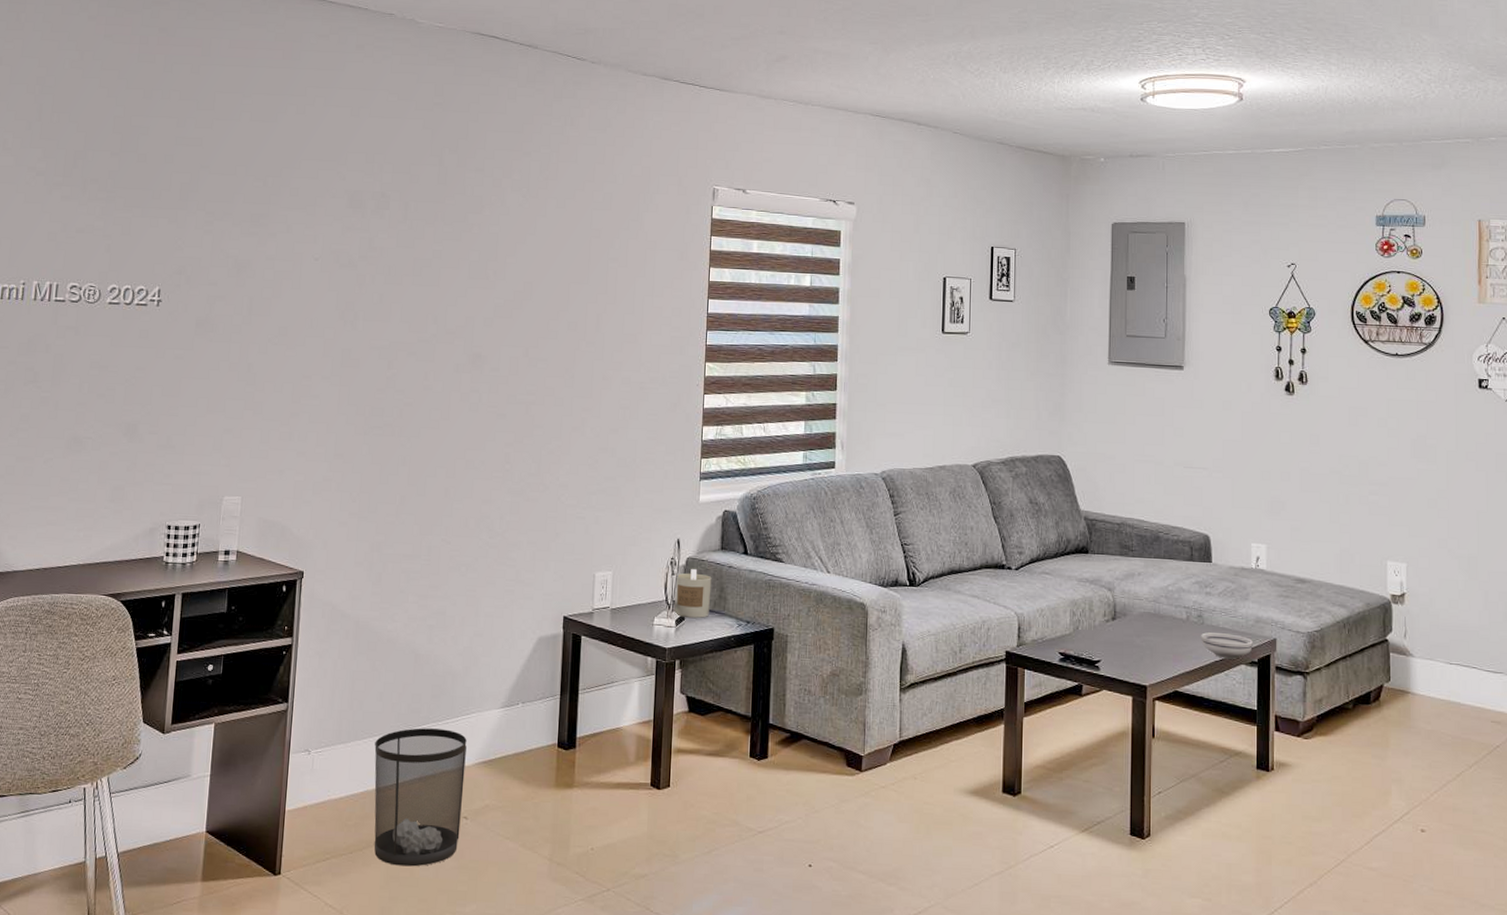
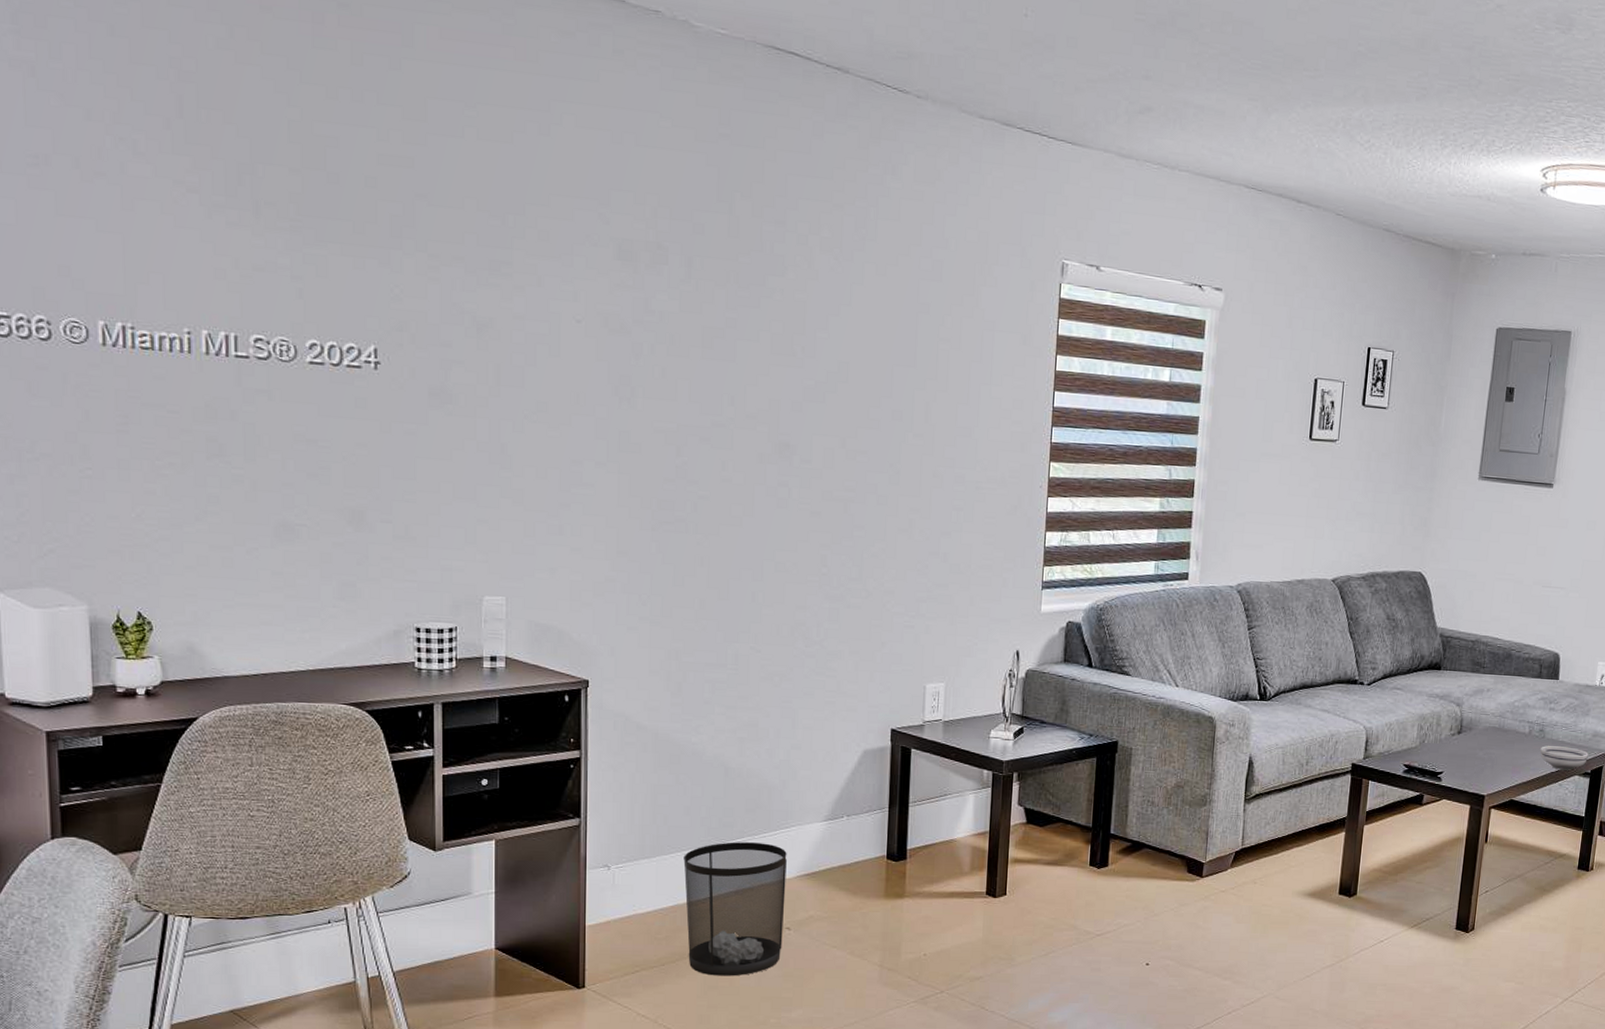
candle: present [674,569,712,619] -> none [1012,681,1053,732]

